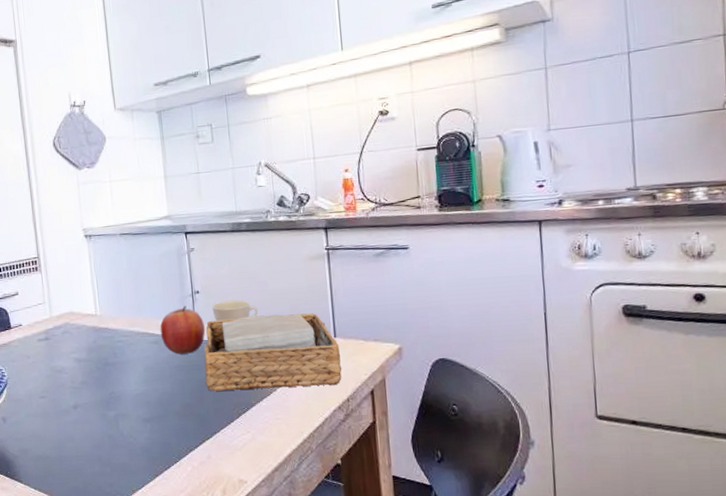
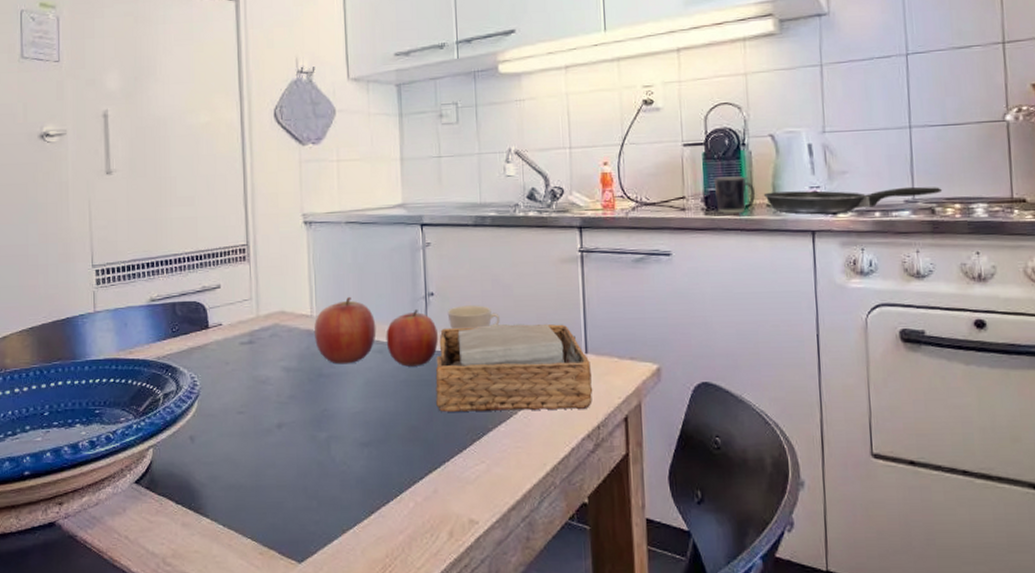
fruit: none [99,298,152,355] -> present [314,297,377,365]
mug: none [446,175,486,209] -> present [713,176,756,214]
frying pan: none [492,174,664,206] -> present [763,186,943,215]

